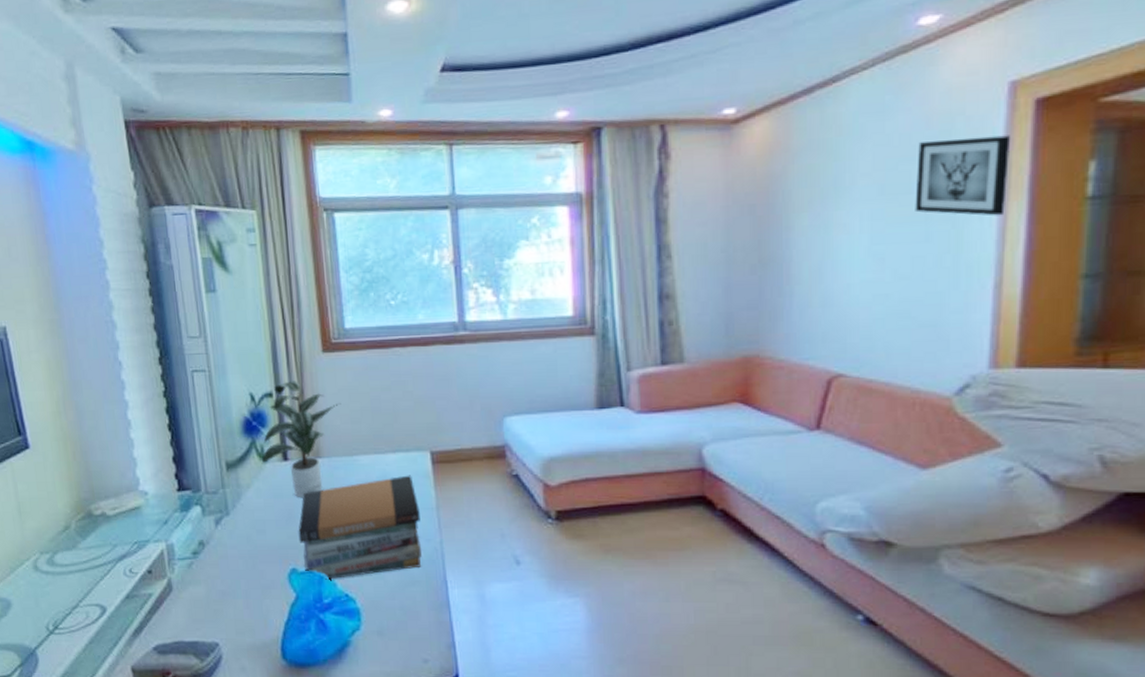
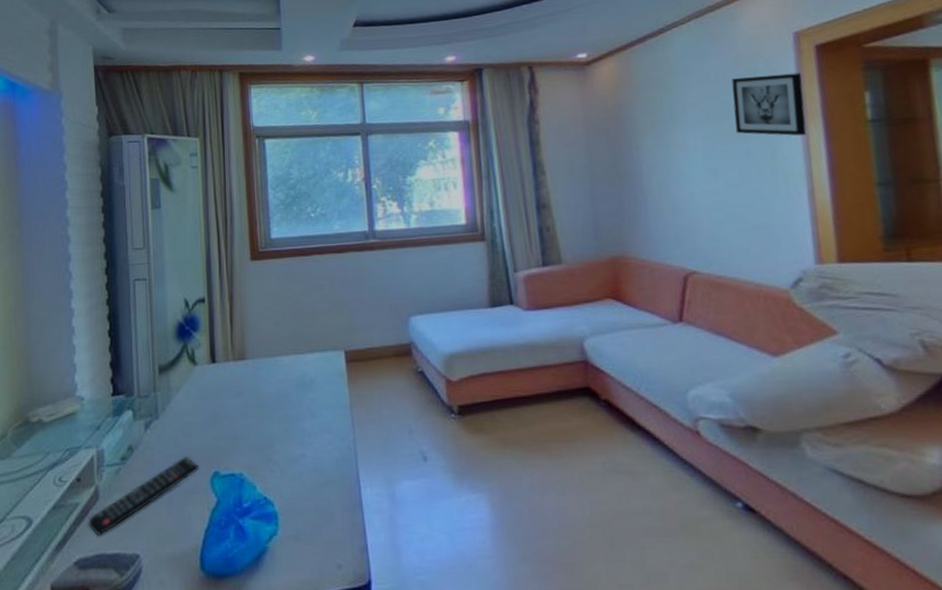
remote control: none [164,553,275,624] -> present [89,457,199,536]
potted plant: present [261,381,341,498] -> none [191,287,266,400]
book stack: present [298,475,422,580] -> none [222,374,336,483]

